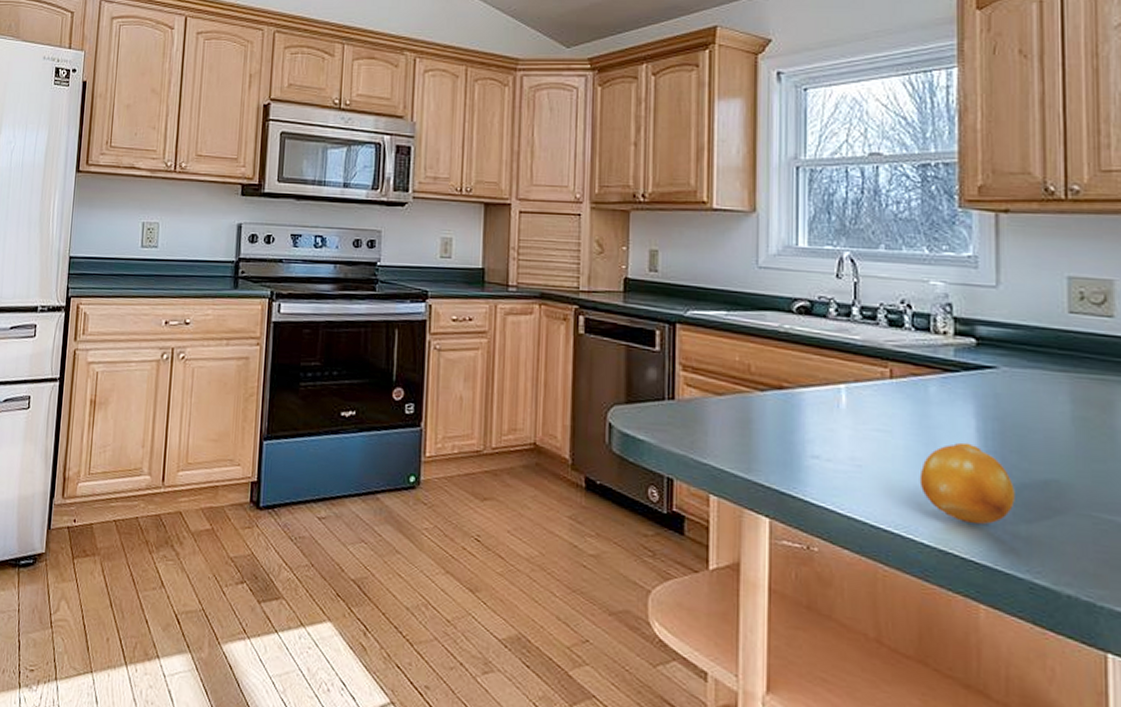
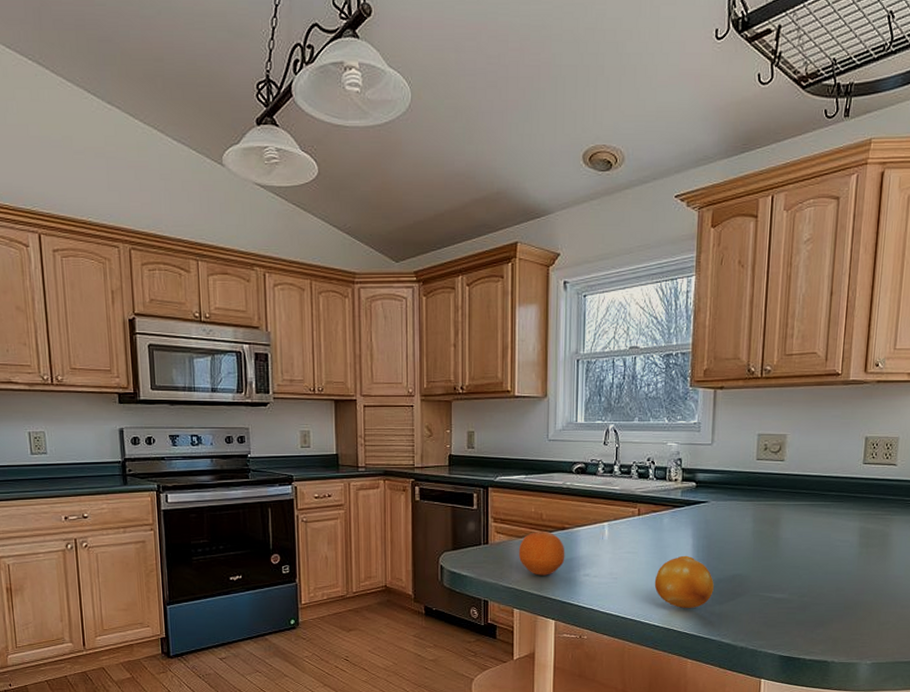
fruit: none [716,388,784,452] -> present [518,531,565,576]

